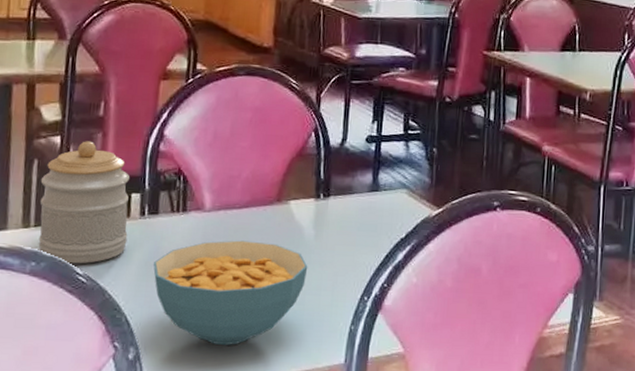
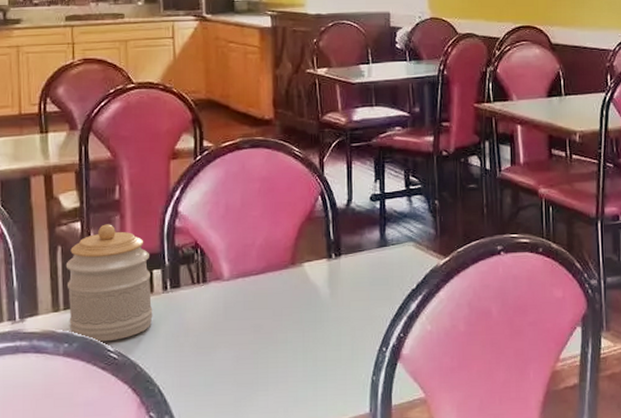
cereal bowl: present [153,240,308,346] -> none [180,304,327,407]

